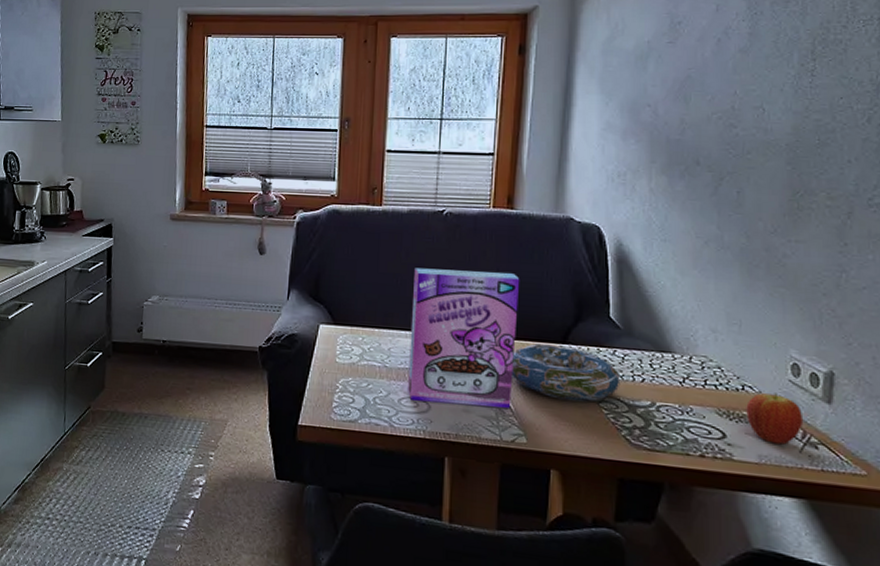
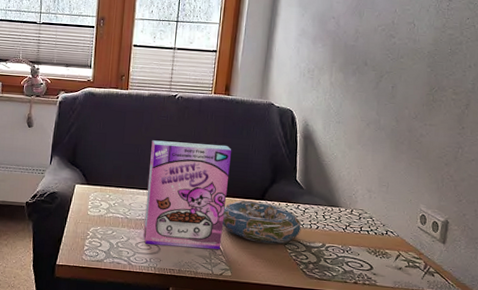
fruit: present [746,393,804,445] -> none [387,236,426,274]

